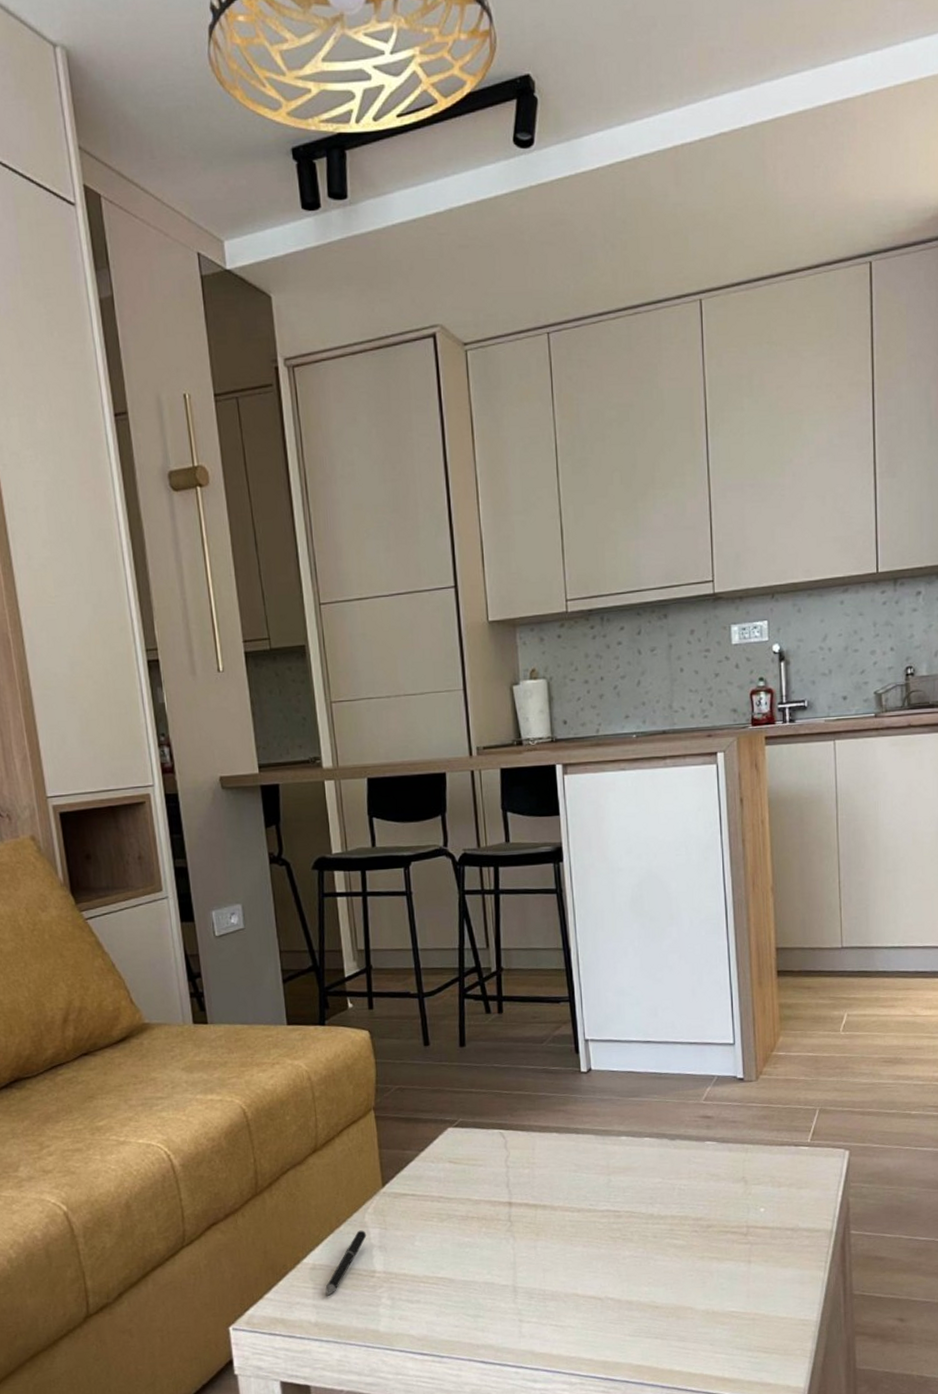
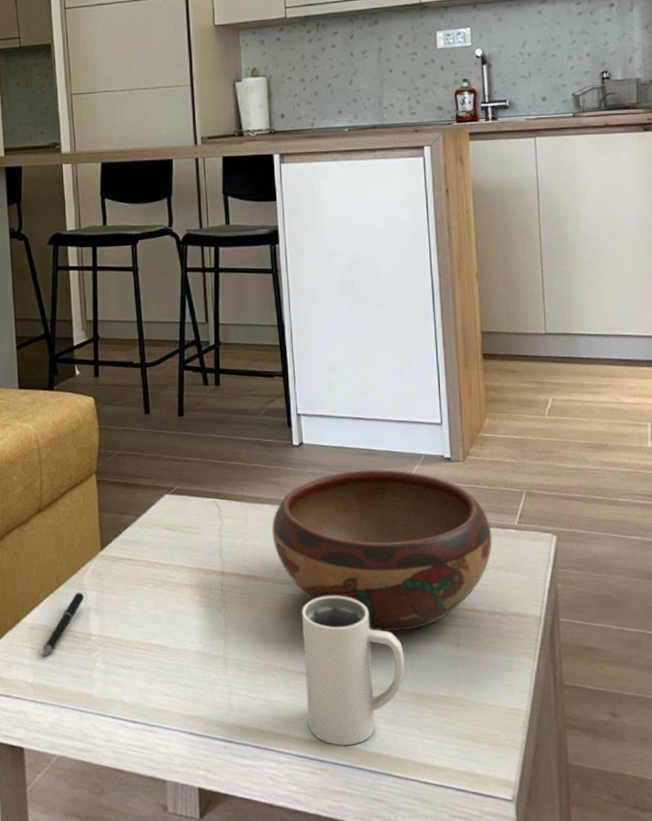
decorative bowl: none [560,1092,785,1253] -> present [272,470,492,631]
mug: none [592,1220,696,1365] -> present [302,596,405,745]

